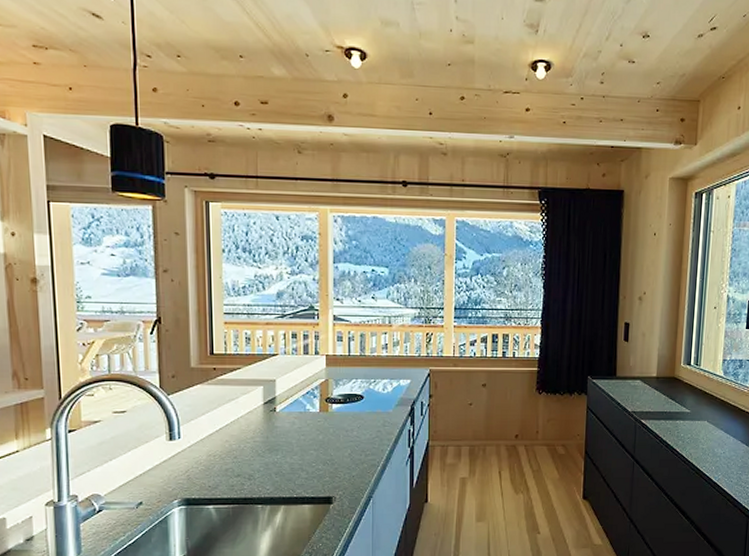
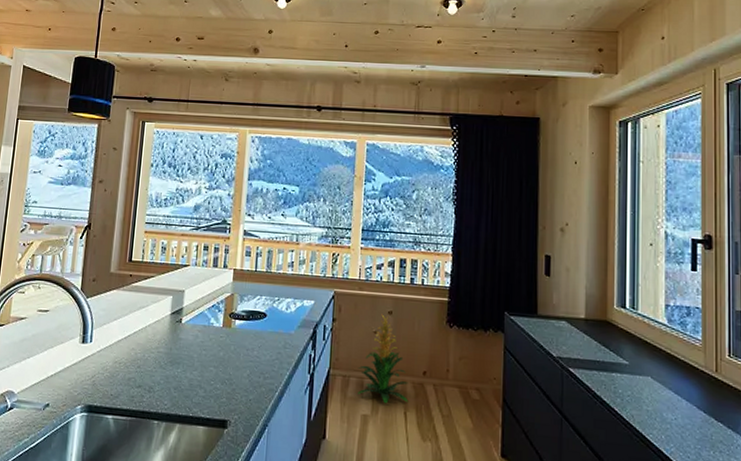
indoor plant: none [455,387,503,466] -> present [358,314,409,404]

